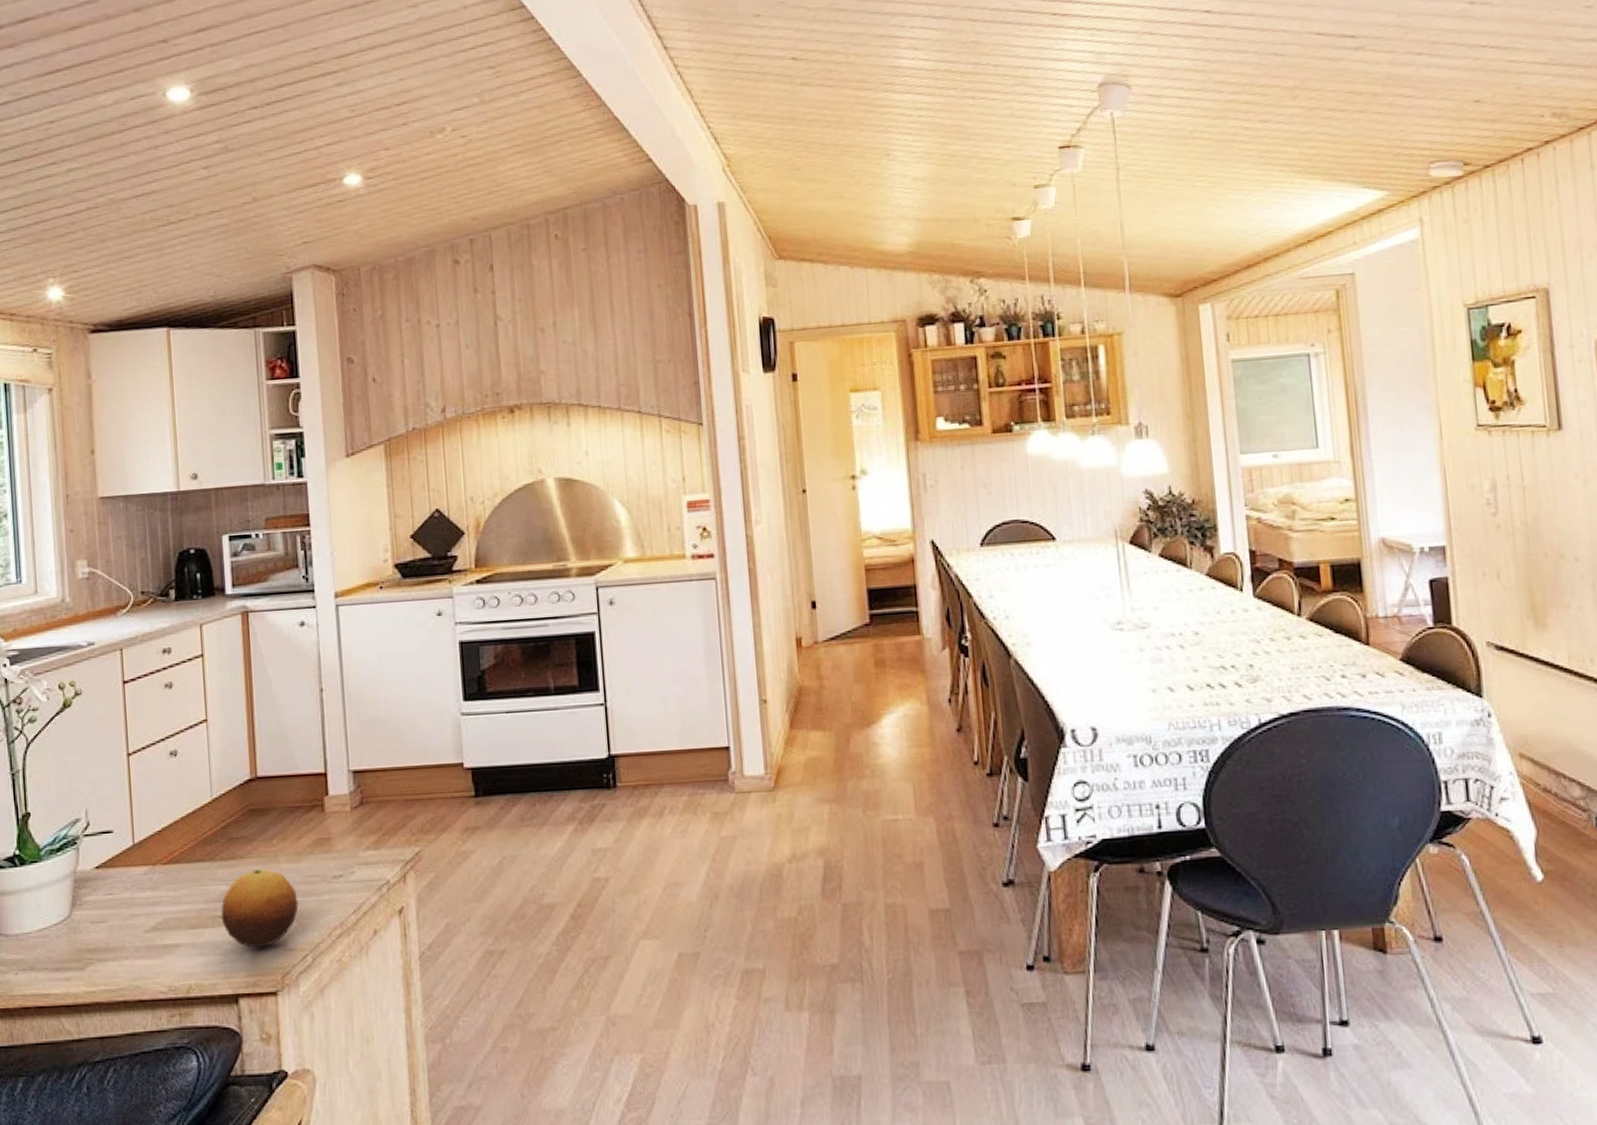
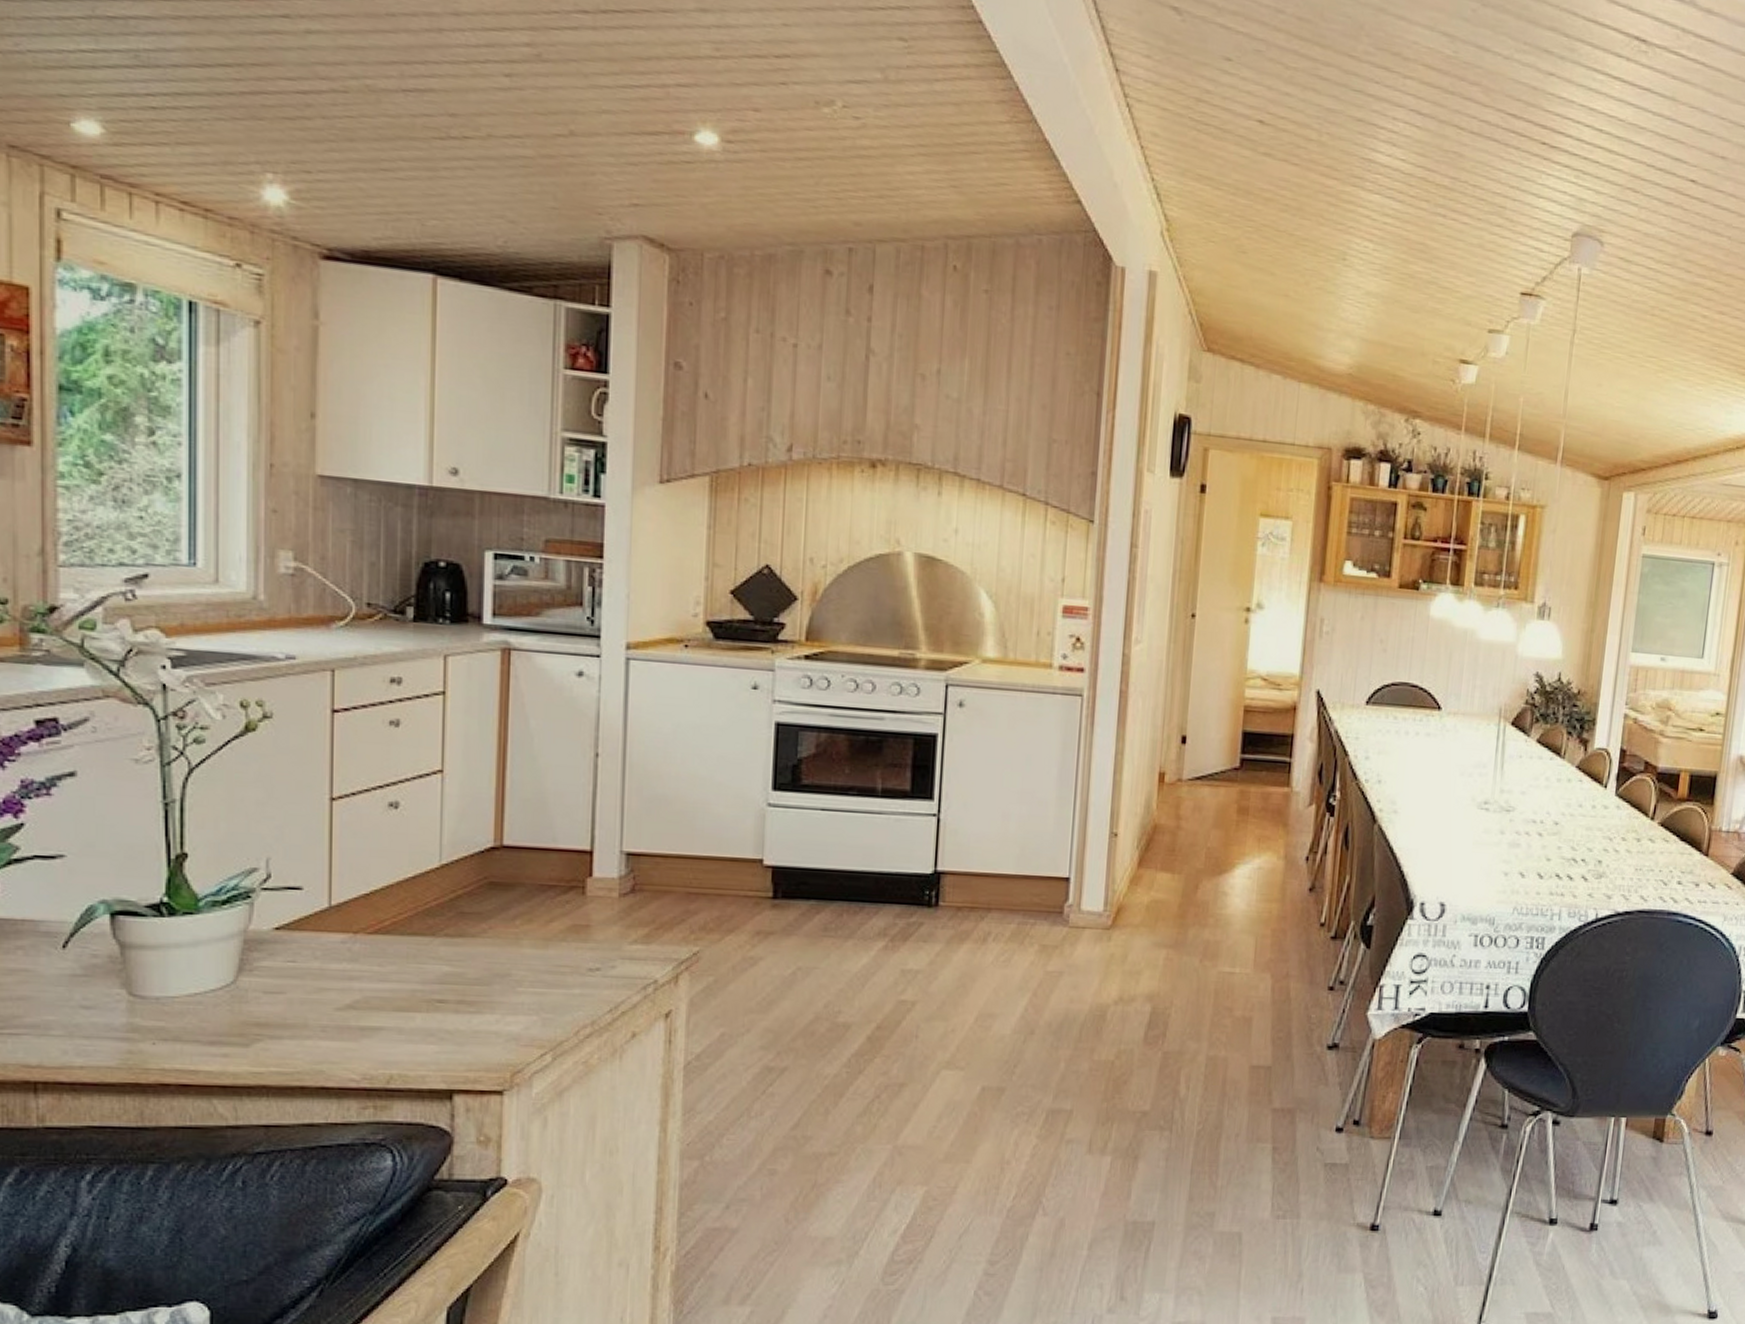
fruit: present [221,869,299,948] -> none [440,951,541,1040]

